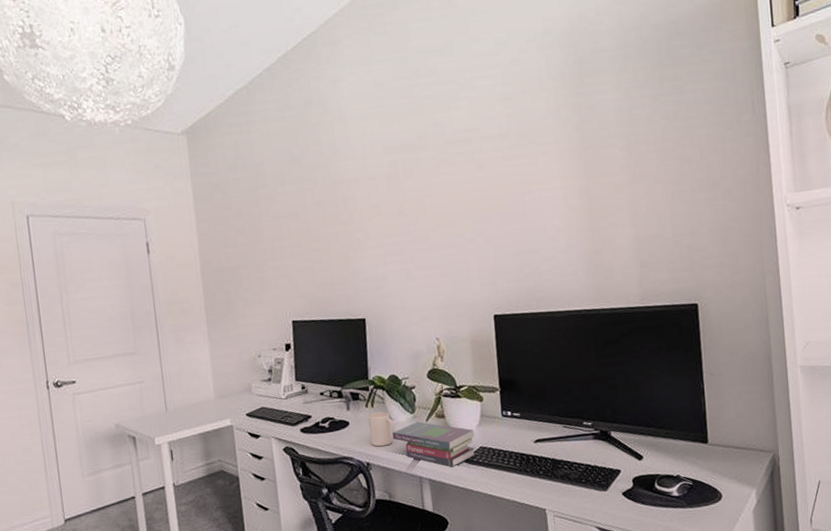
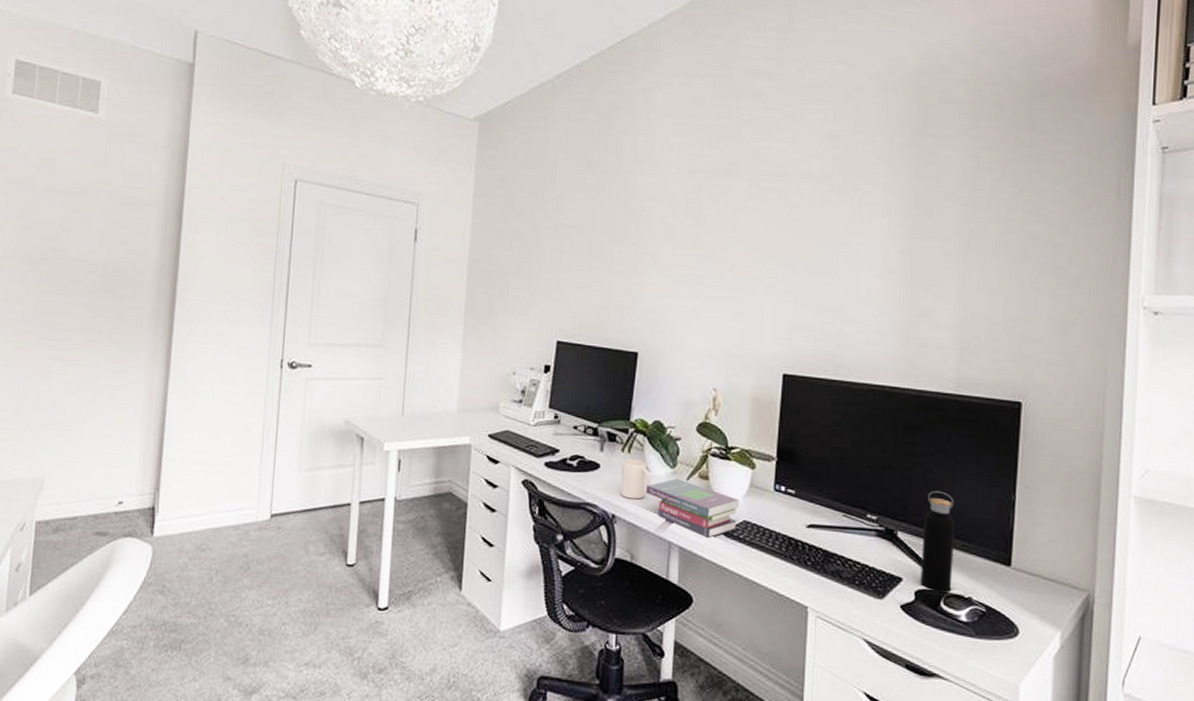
water bottle: none [631,391,663,477] -> present [920,490,956,594]

